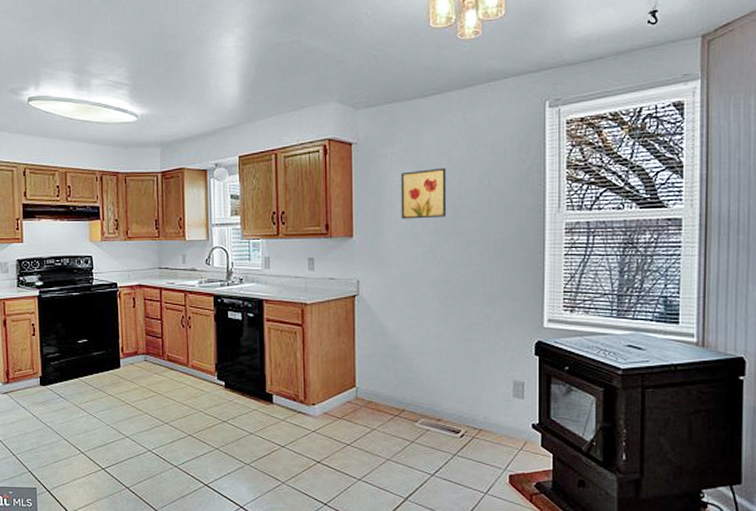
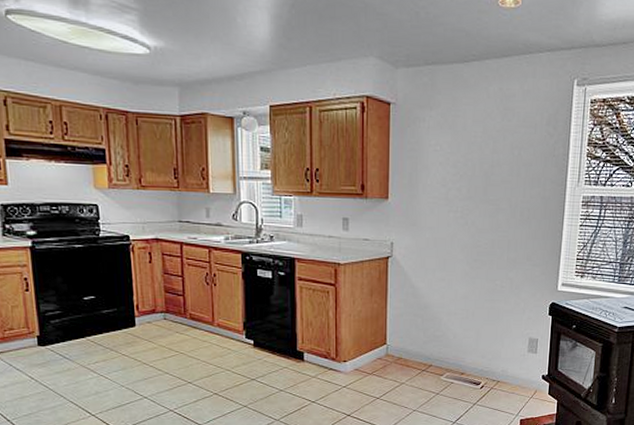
wall art: present [400,167,447,219] -> none [436,135,481,185]

